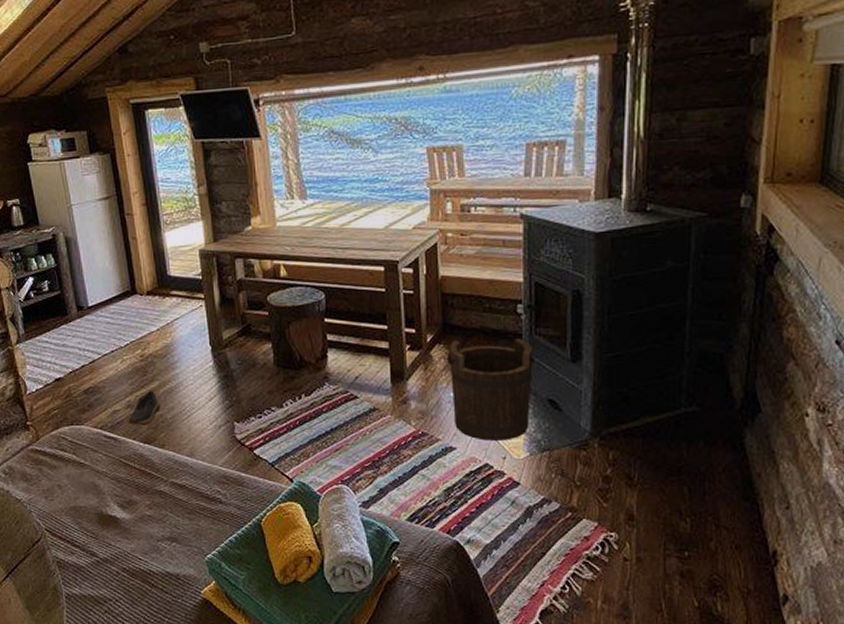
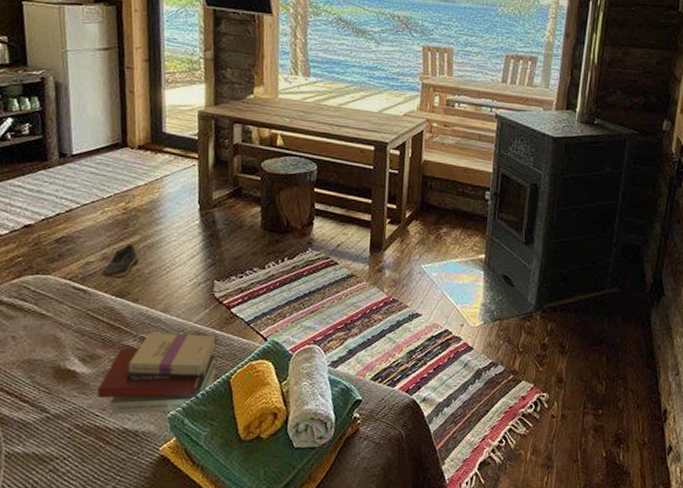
books: none [137,478,249,559] -> present [97,333,218,415]
wooden bucket: present [447,338,534,441] -> none [421,218,495,310]

